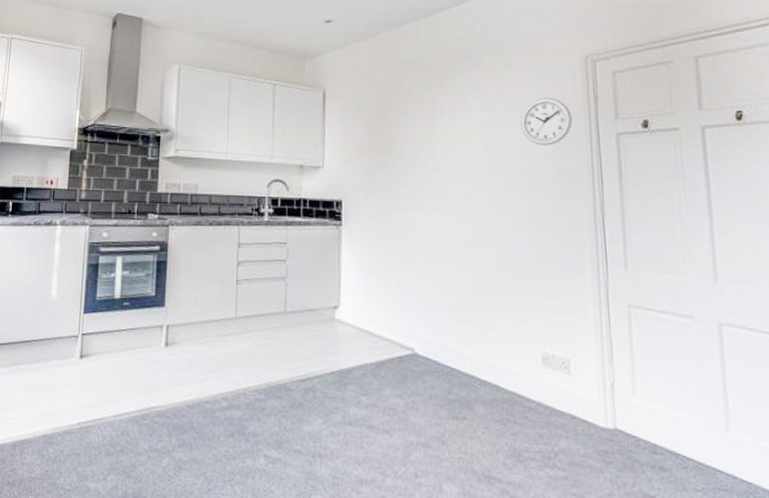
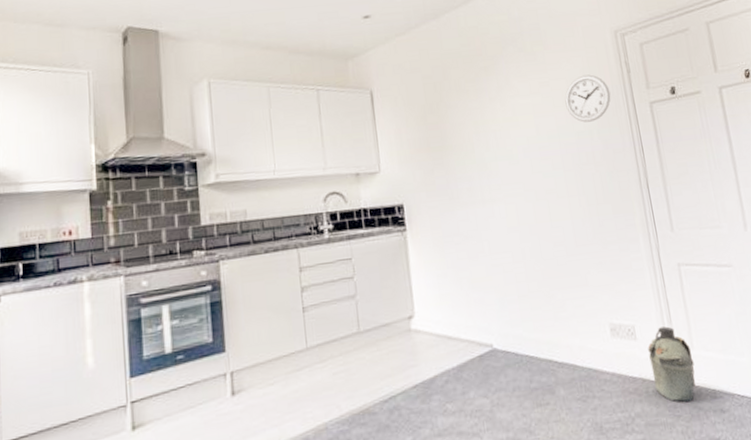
military canteen: none [582,366,634,451] -> present [648,326,696,403]

